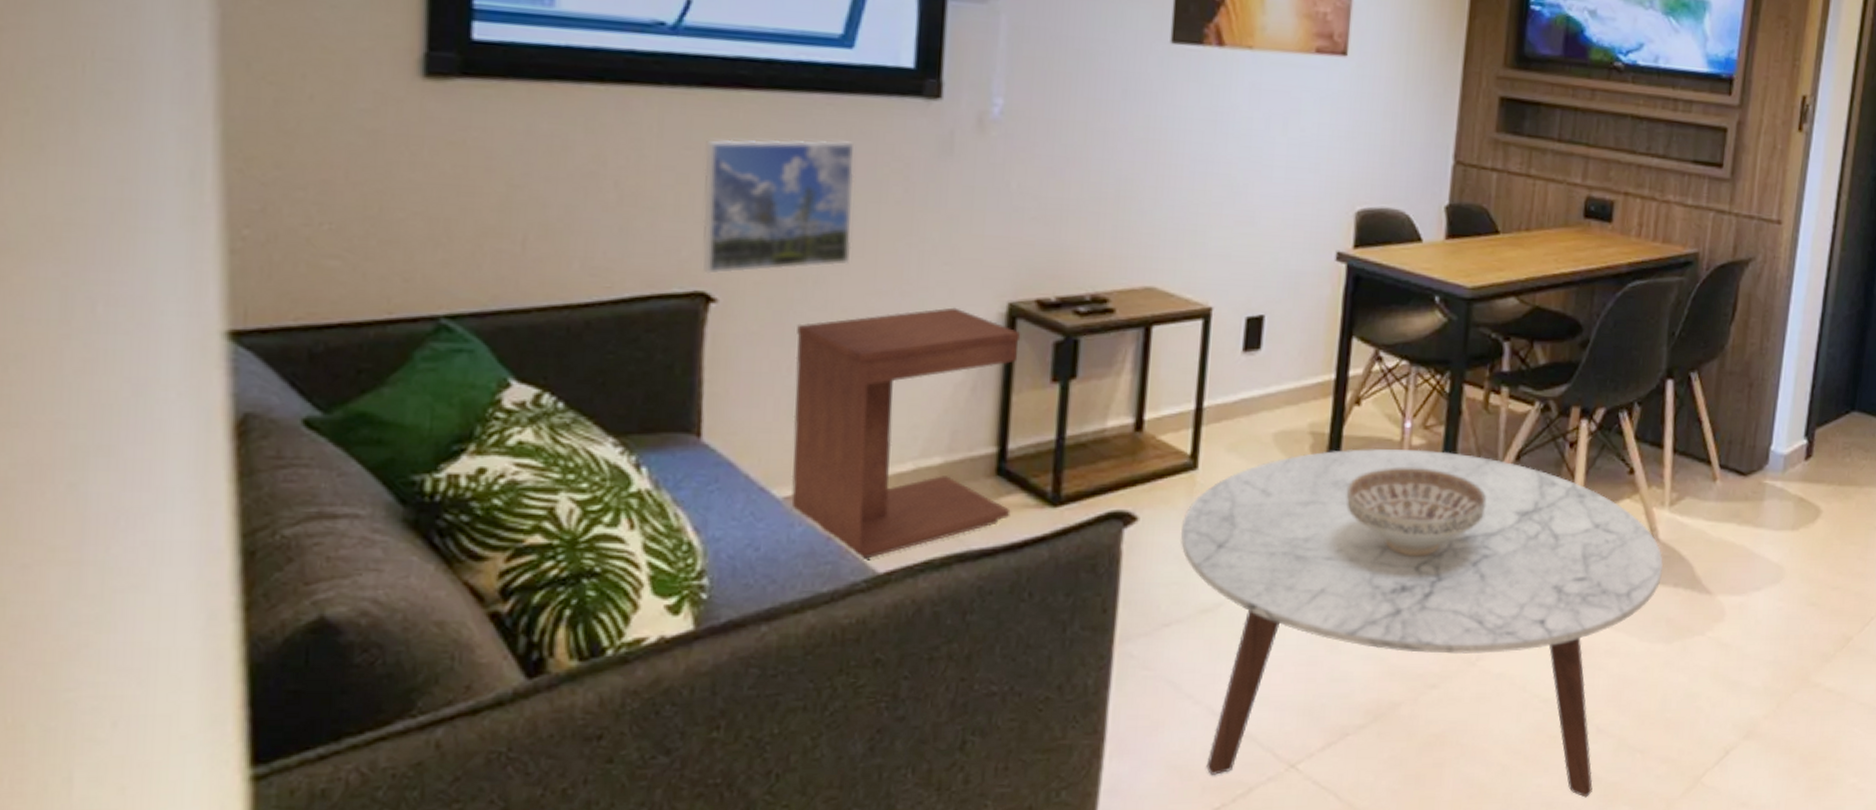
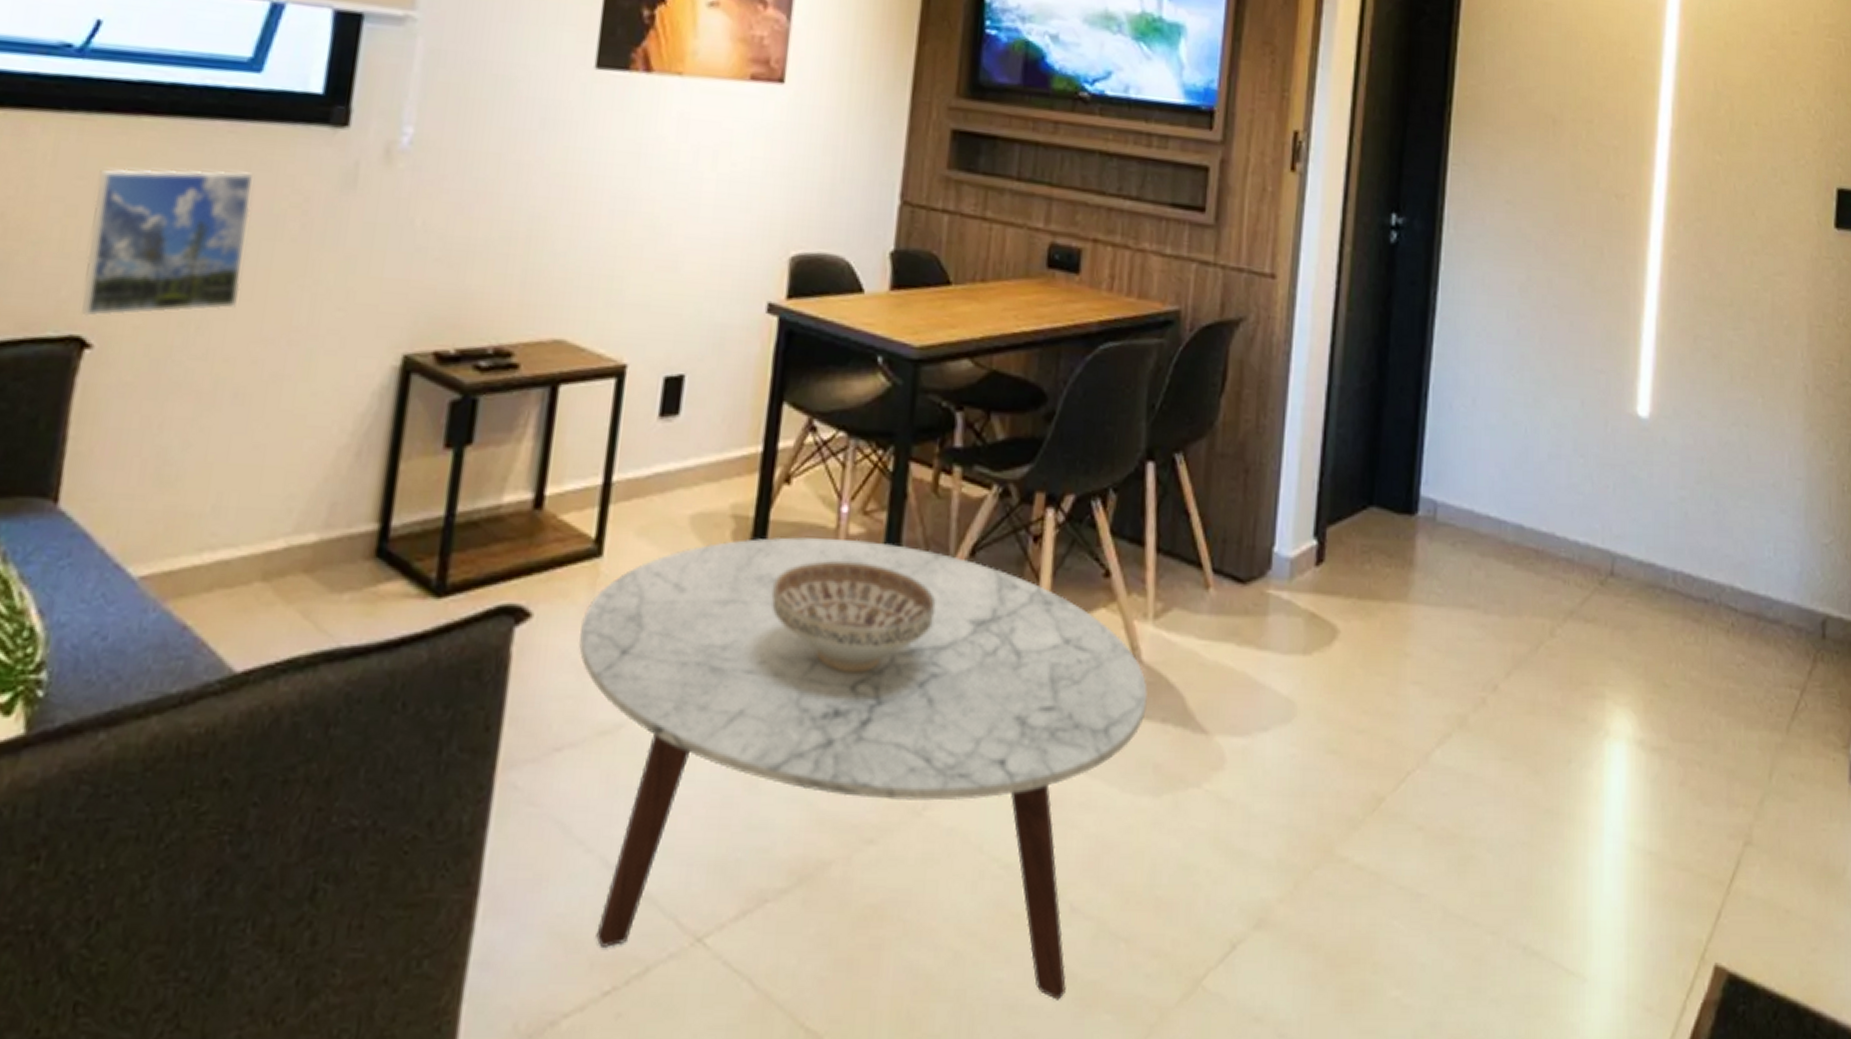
side table: present [791,307,1021,561] -> none [146,359,415,656]

